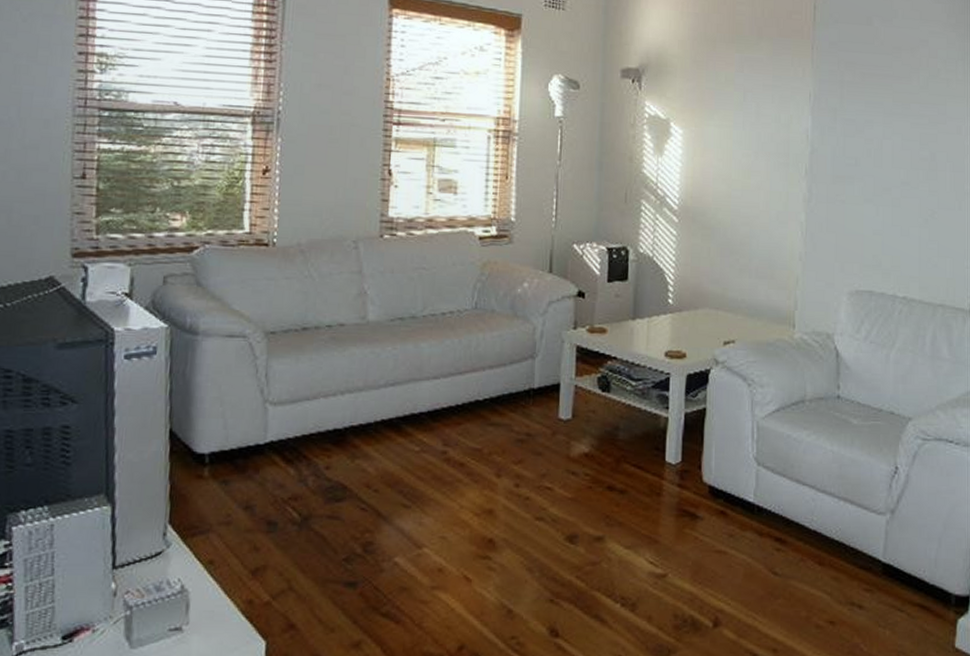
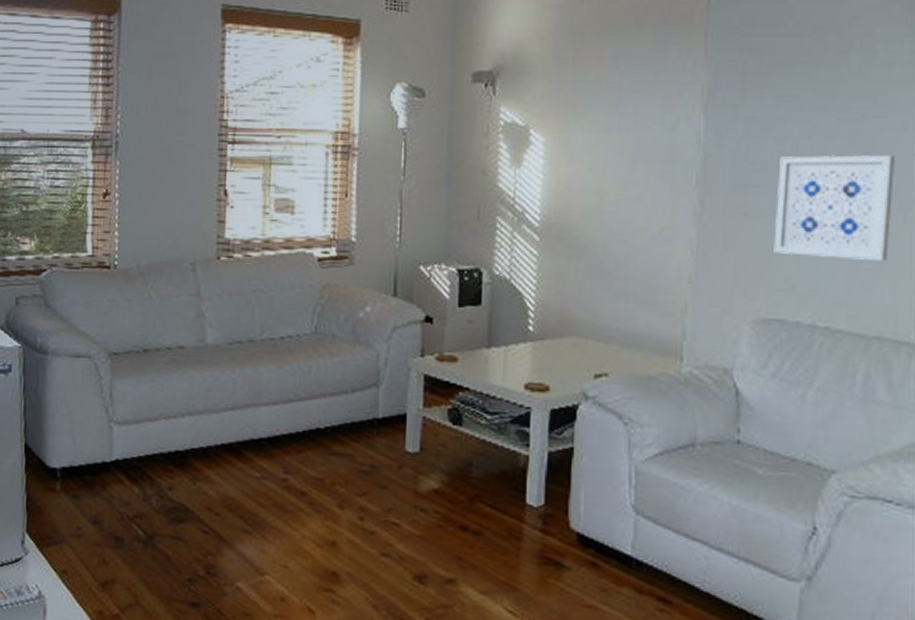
wall art: none [865,153,952,241] -> present [774,155,895,261]

